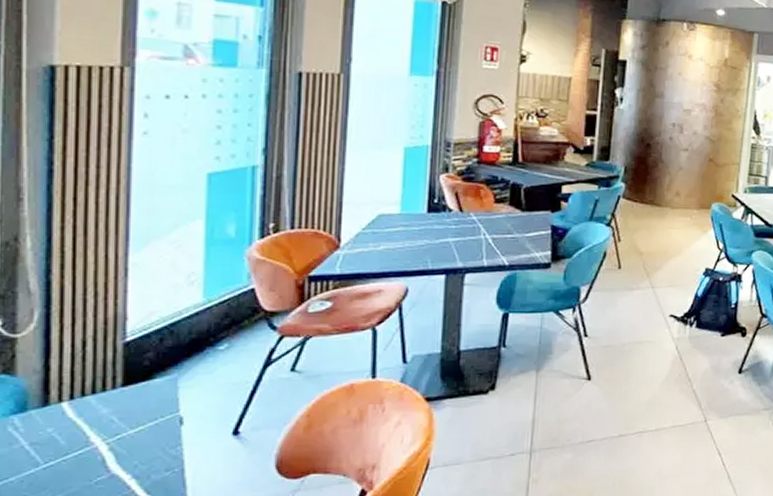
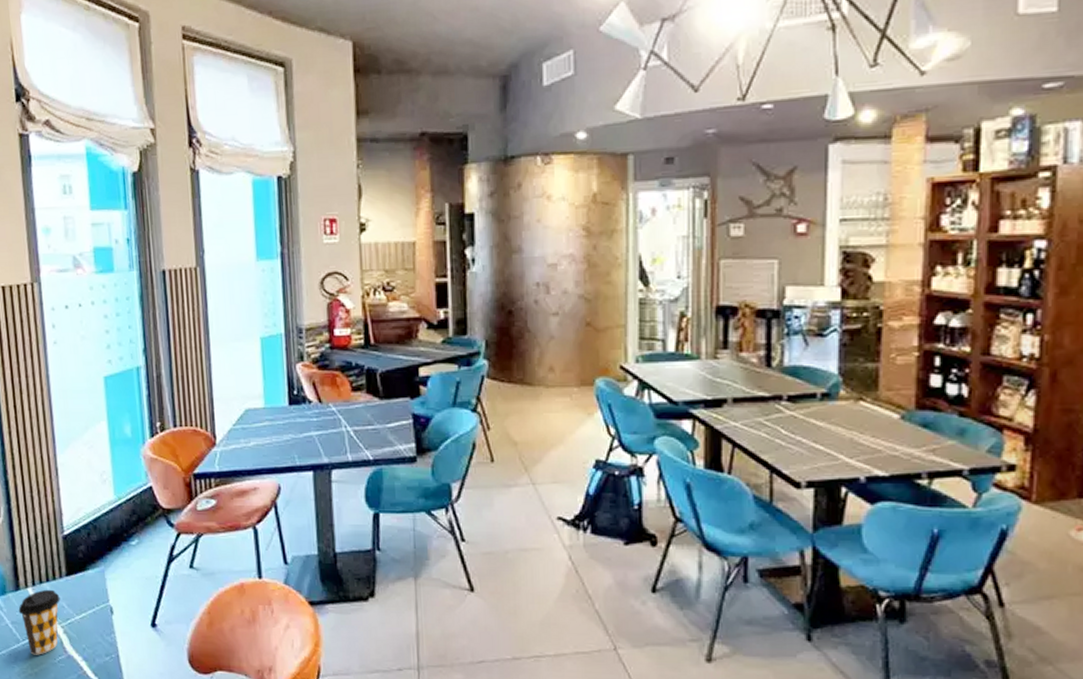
coffee cup: none [43,402,110,479] -> present [18,589,61,655]

